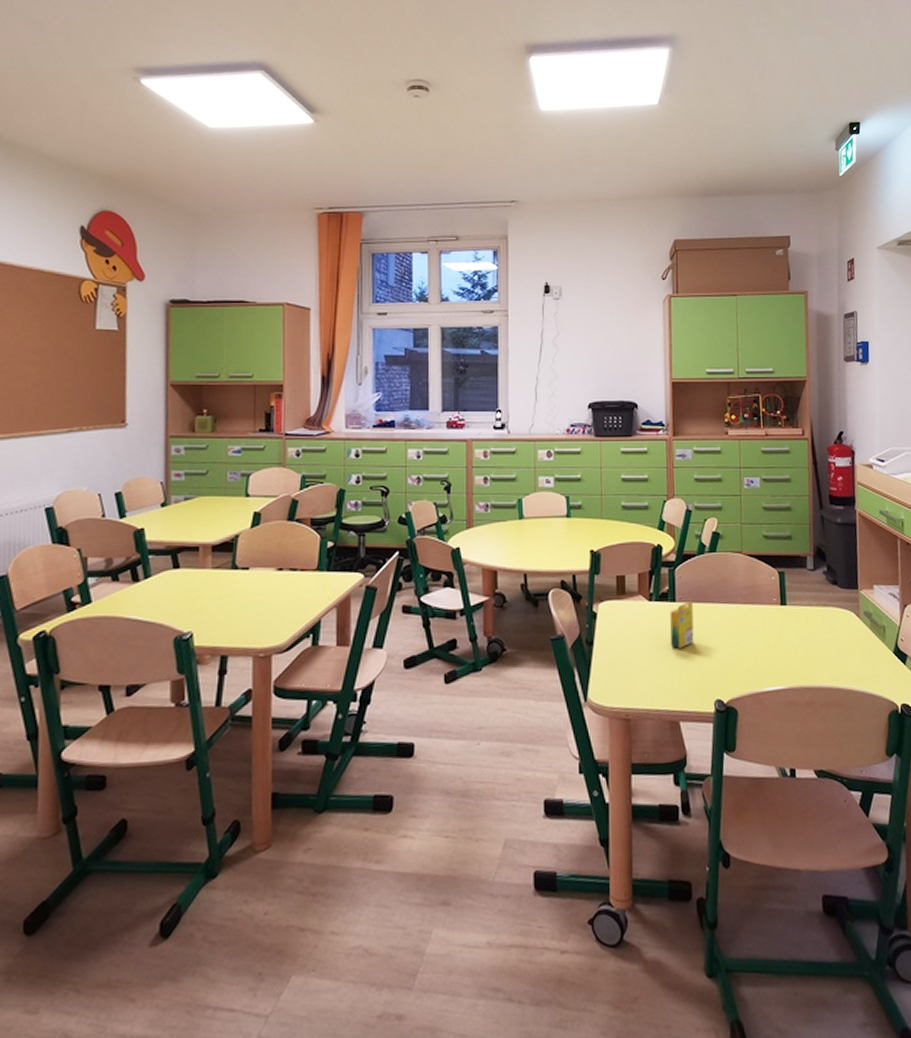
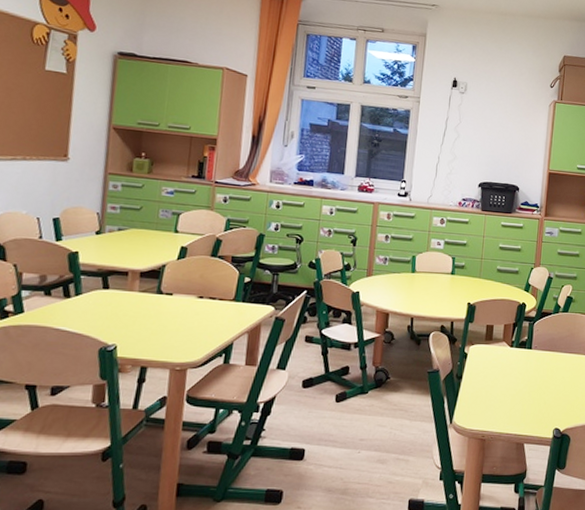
crayon box: present [670,600,694,649] -> none [523,349,545,387]

